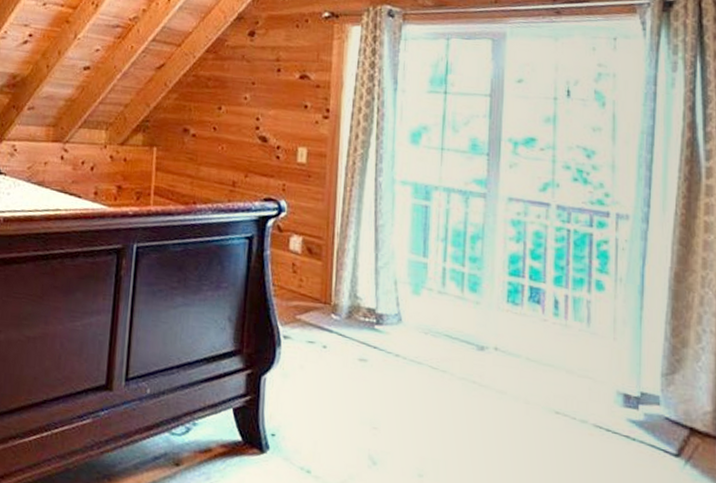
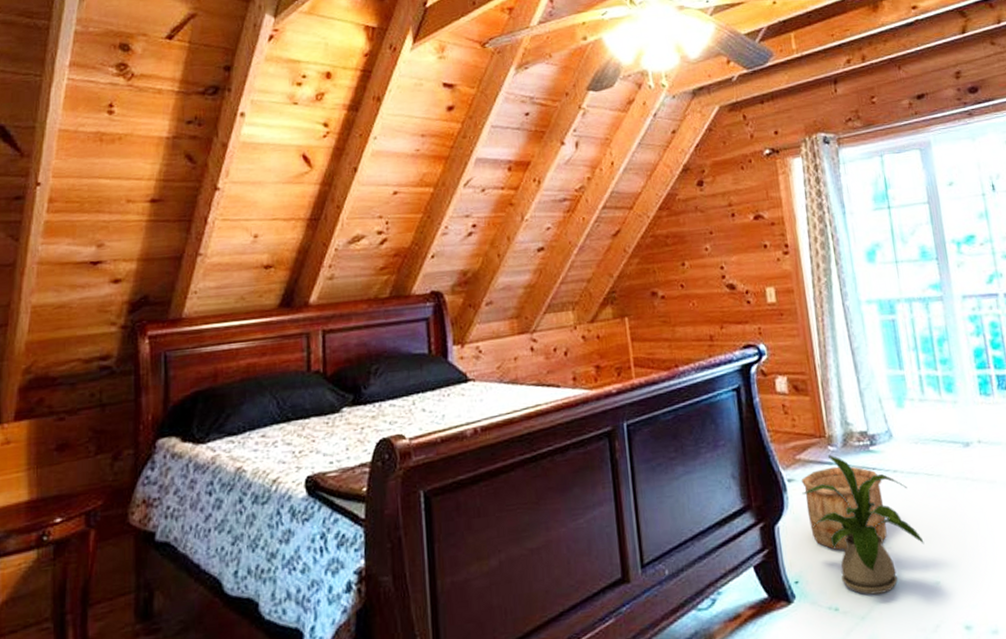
house plant: none [296,322,414,471] -> present [802,455,925,595]
wooden bucket: none [297,334,381,420] -> present [800,466,887,550]

